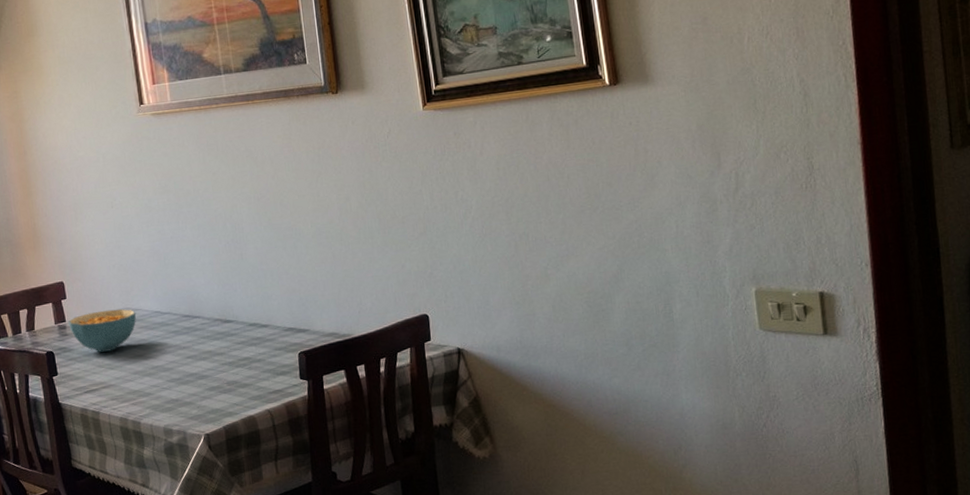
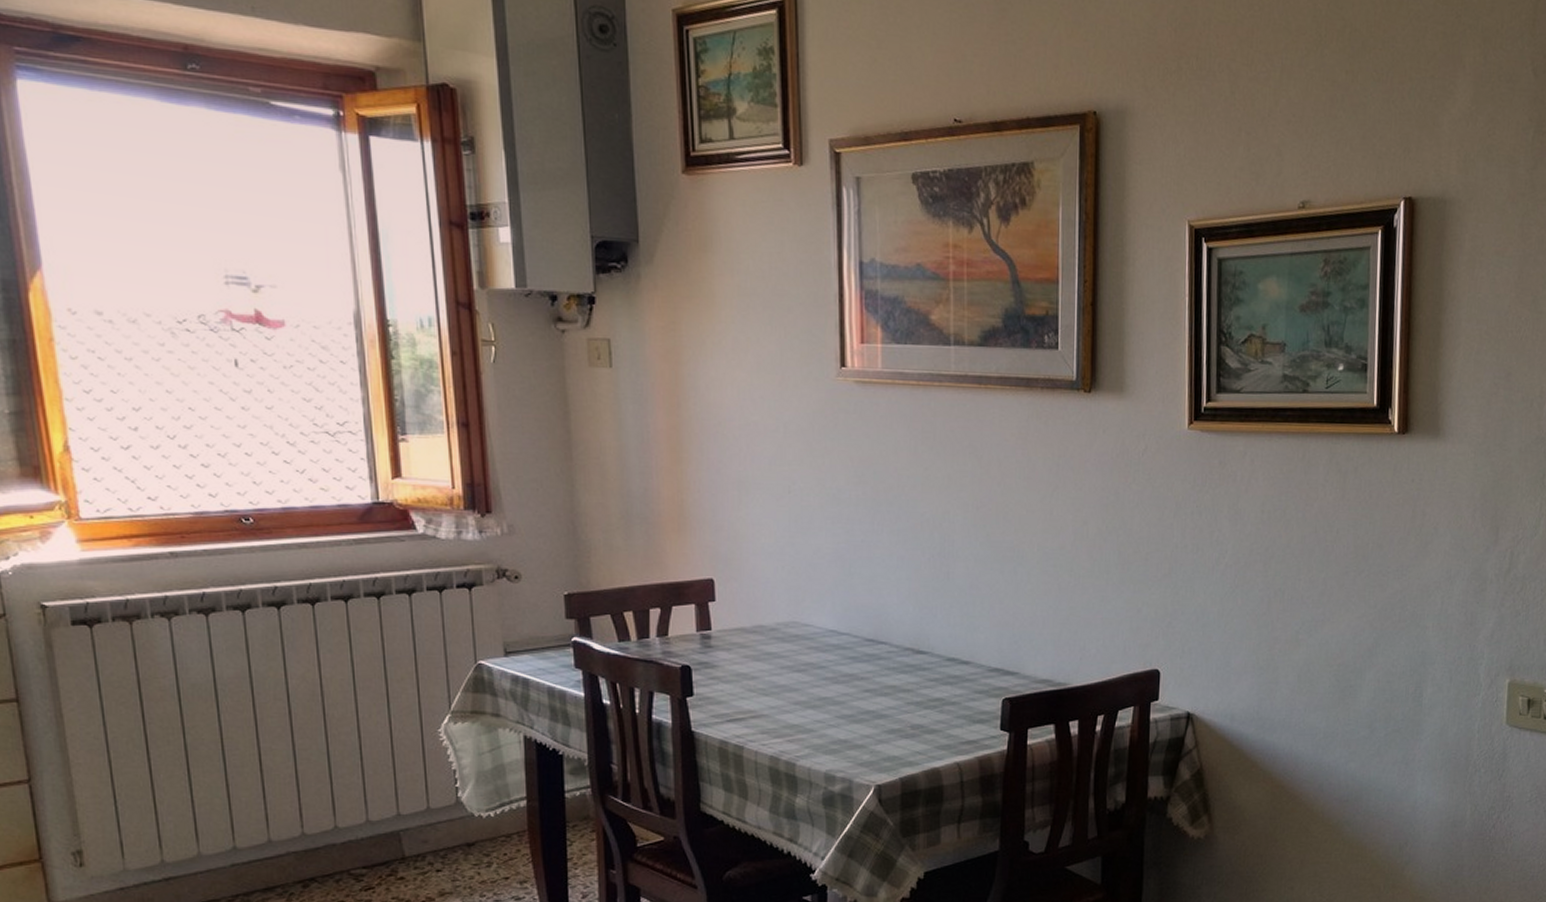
cereal bowl: present [68,309,136,352] -> none [715,621,806,673]

